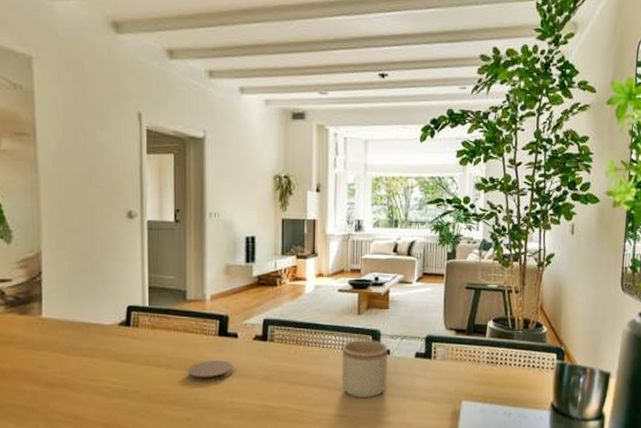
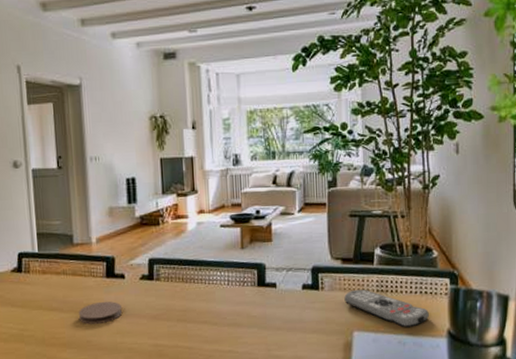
mug: present [341,339,388,399] -> none [227,273,276,334]
remote control: none [455,360,535,399] -> present [344,289,429,328]

